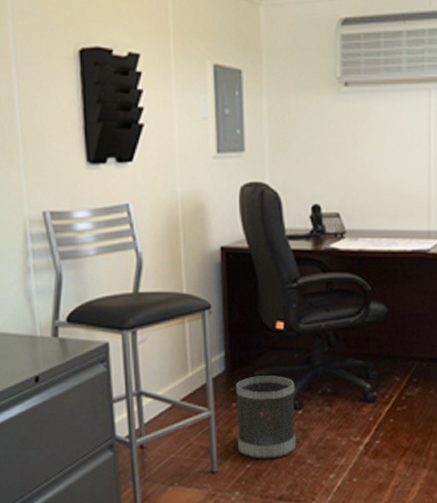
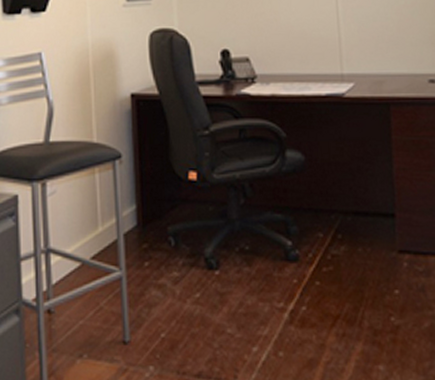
wastebasket: present [236,376,297,459] -> none [148,231,215,328]

